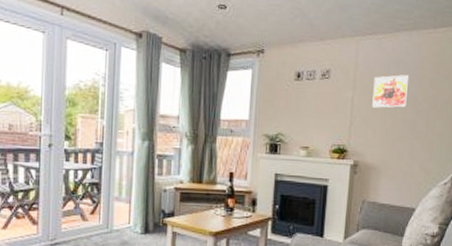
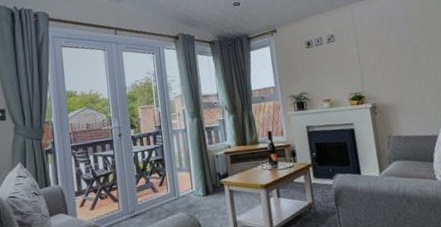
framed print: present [372,75,410,108] -> none [372,26,406,58]

